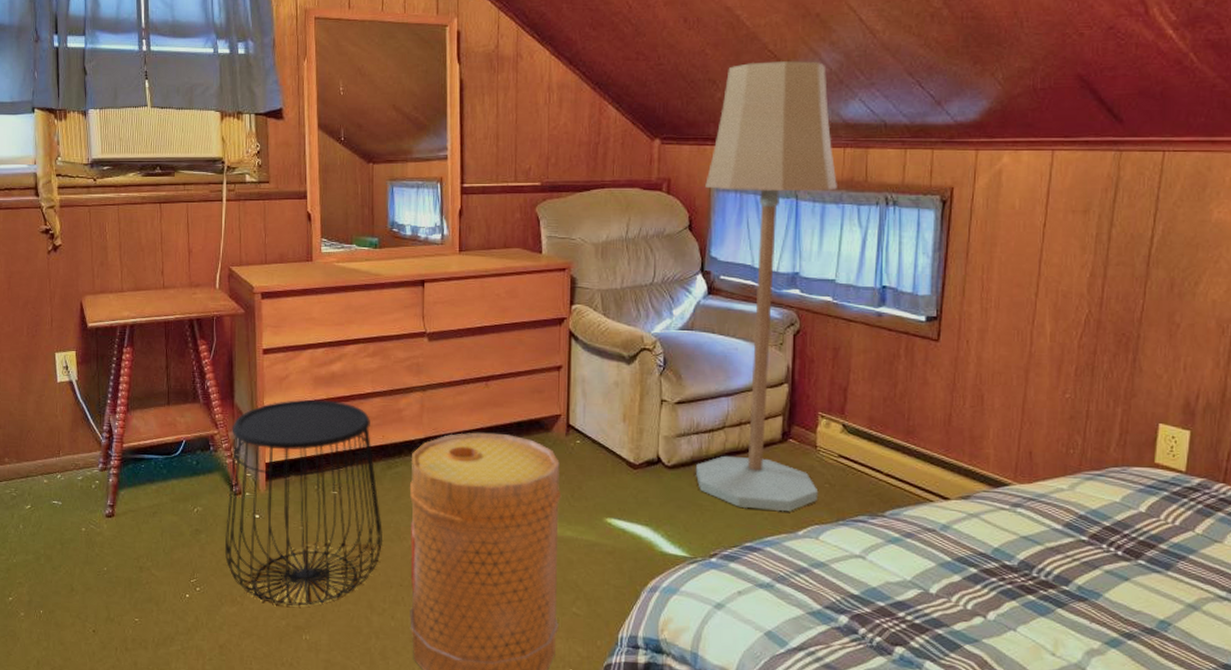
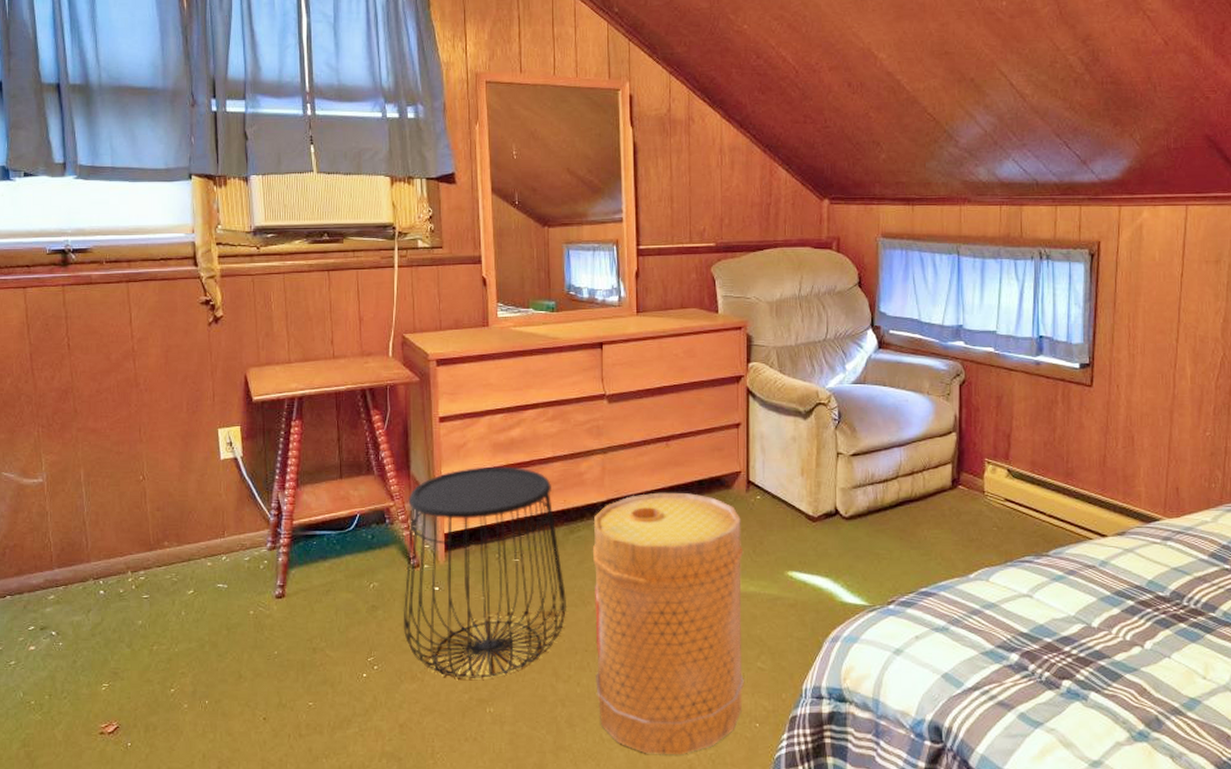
floor lamp: present [695,61,837,512] -> none [871,123,995,557]

